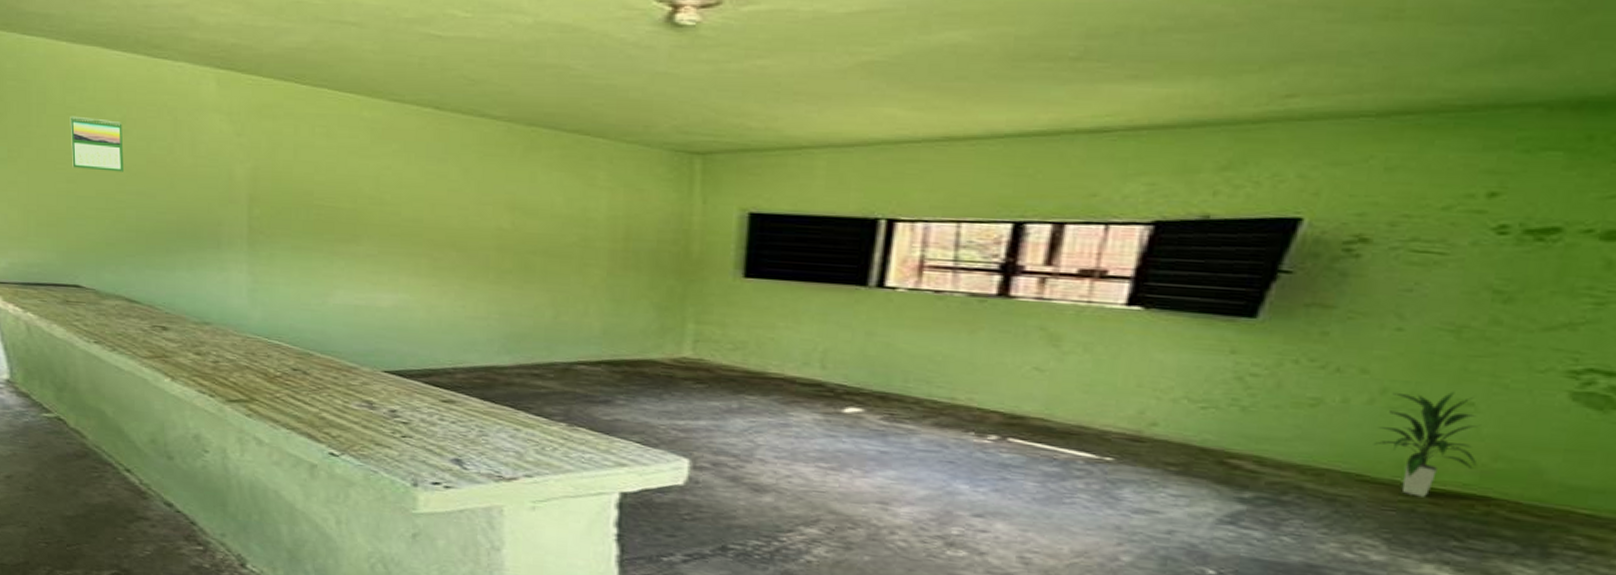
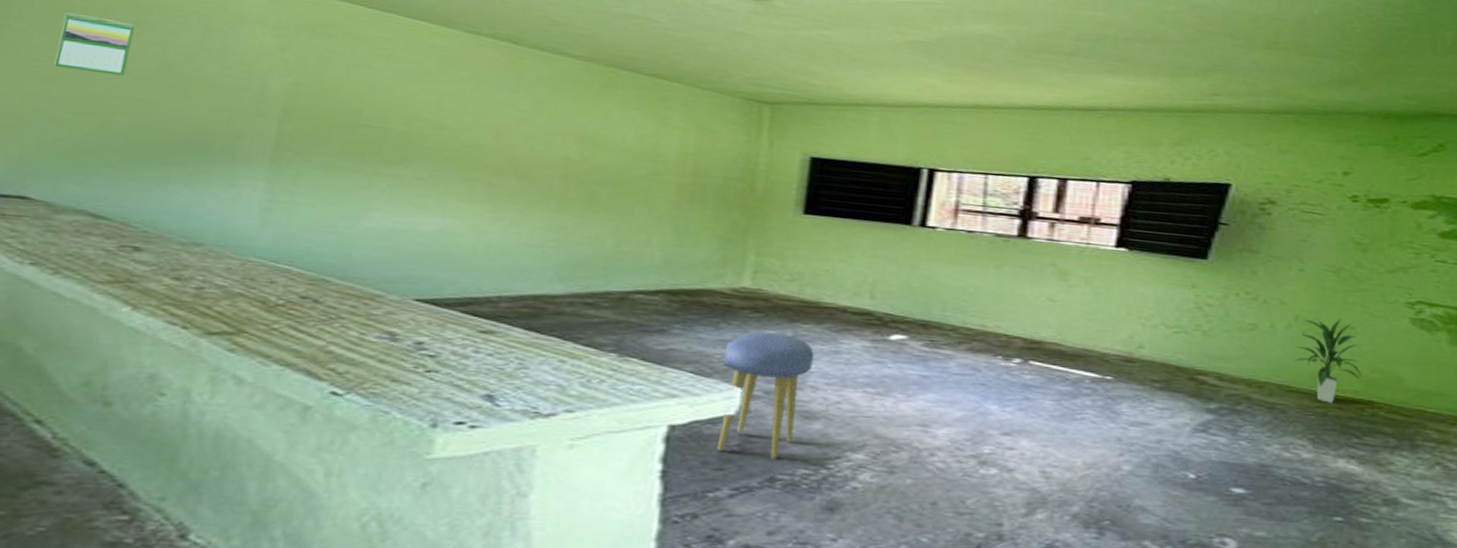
stool: none [668,403,761,530] -> present [717,332,814,460]

